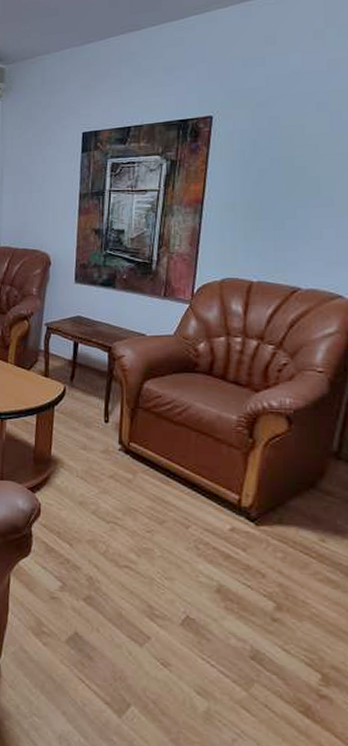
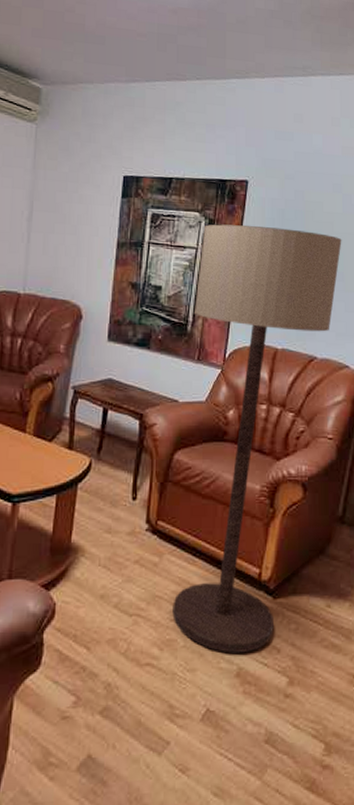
floor lamp: none [148,158,330,572] -> present [172,224,342,654]

